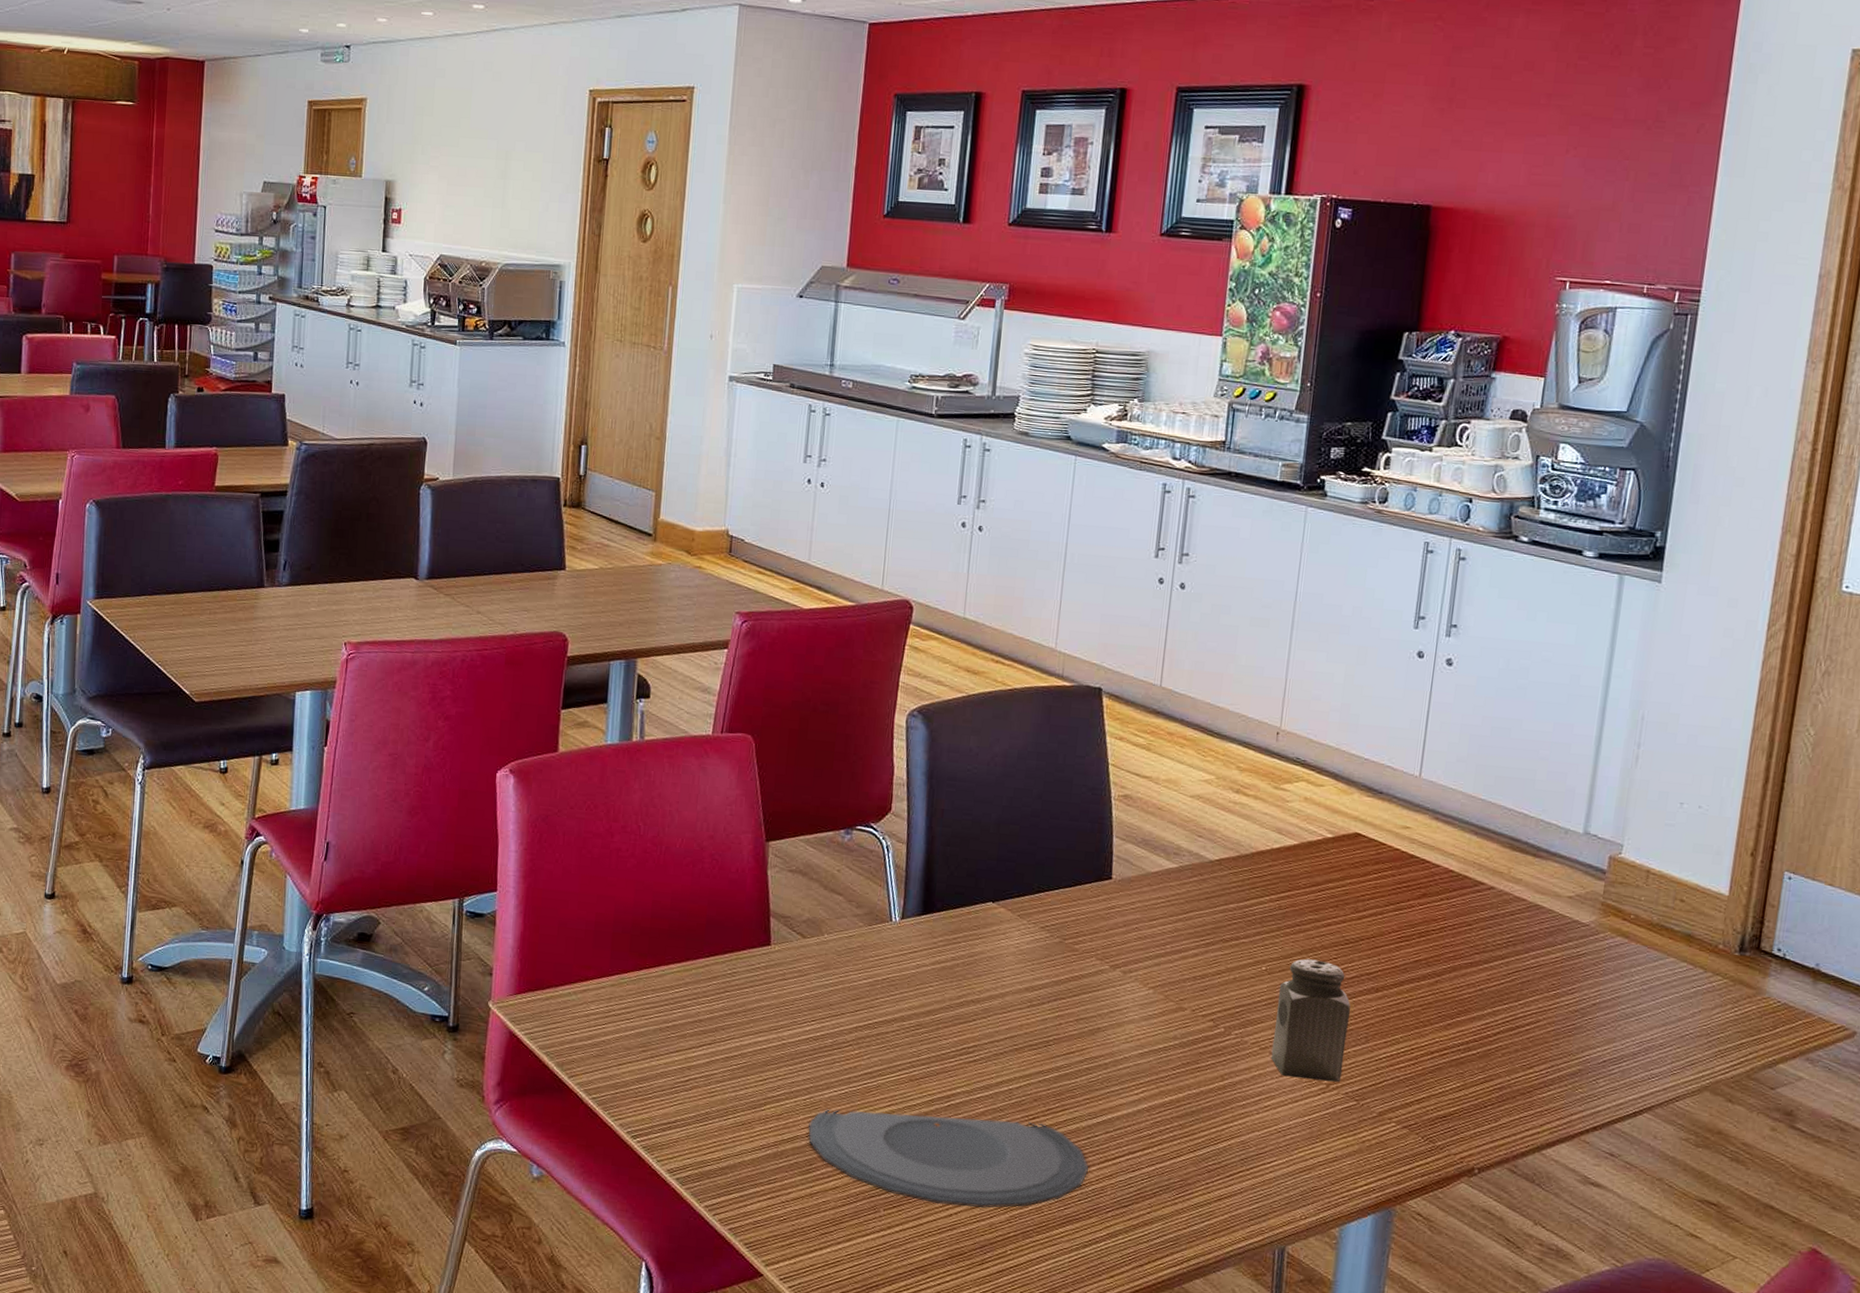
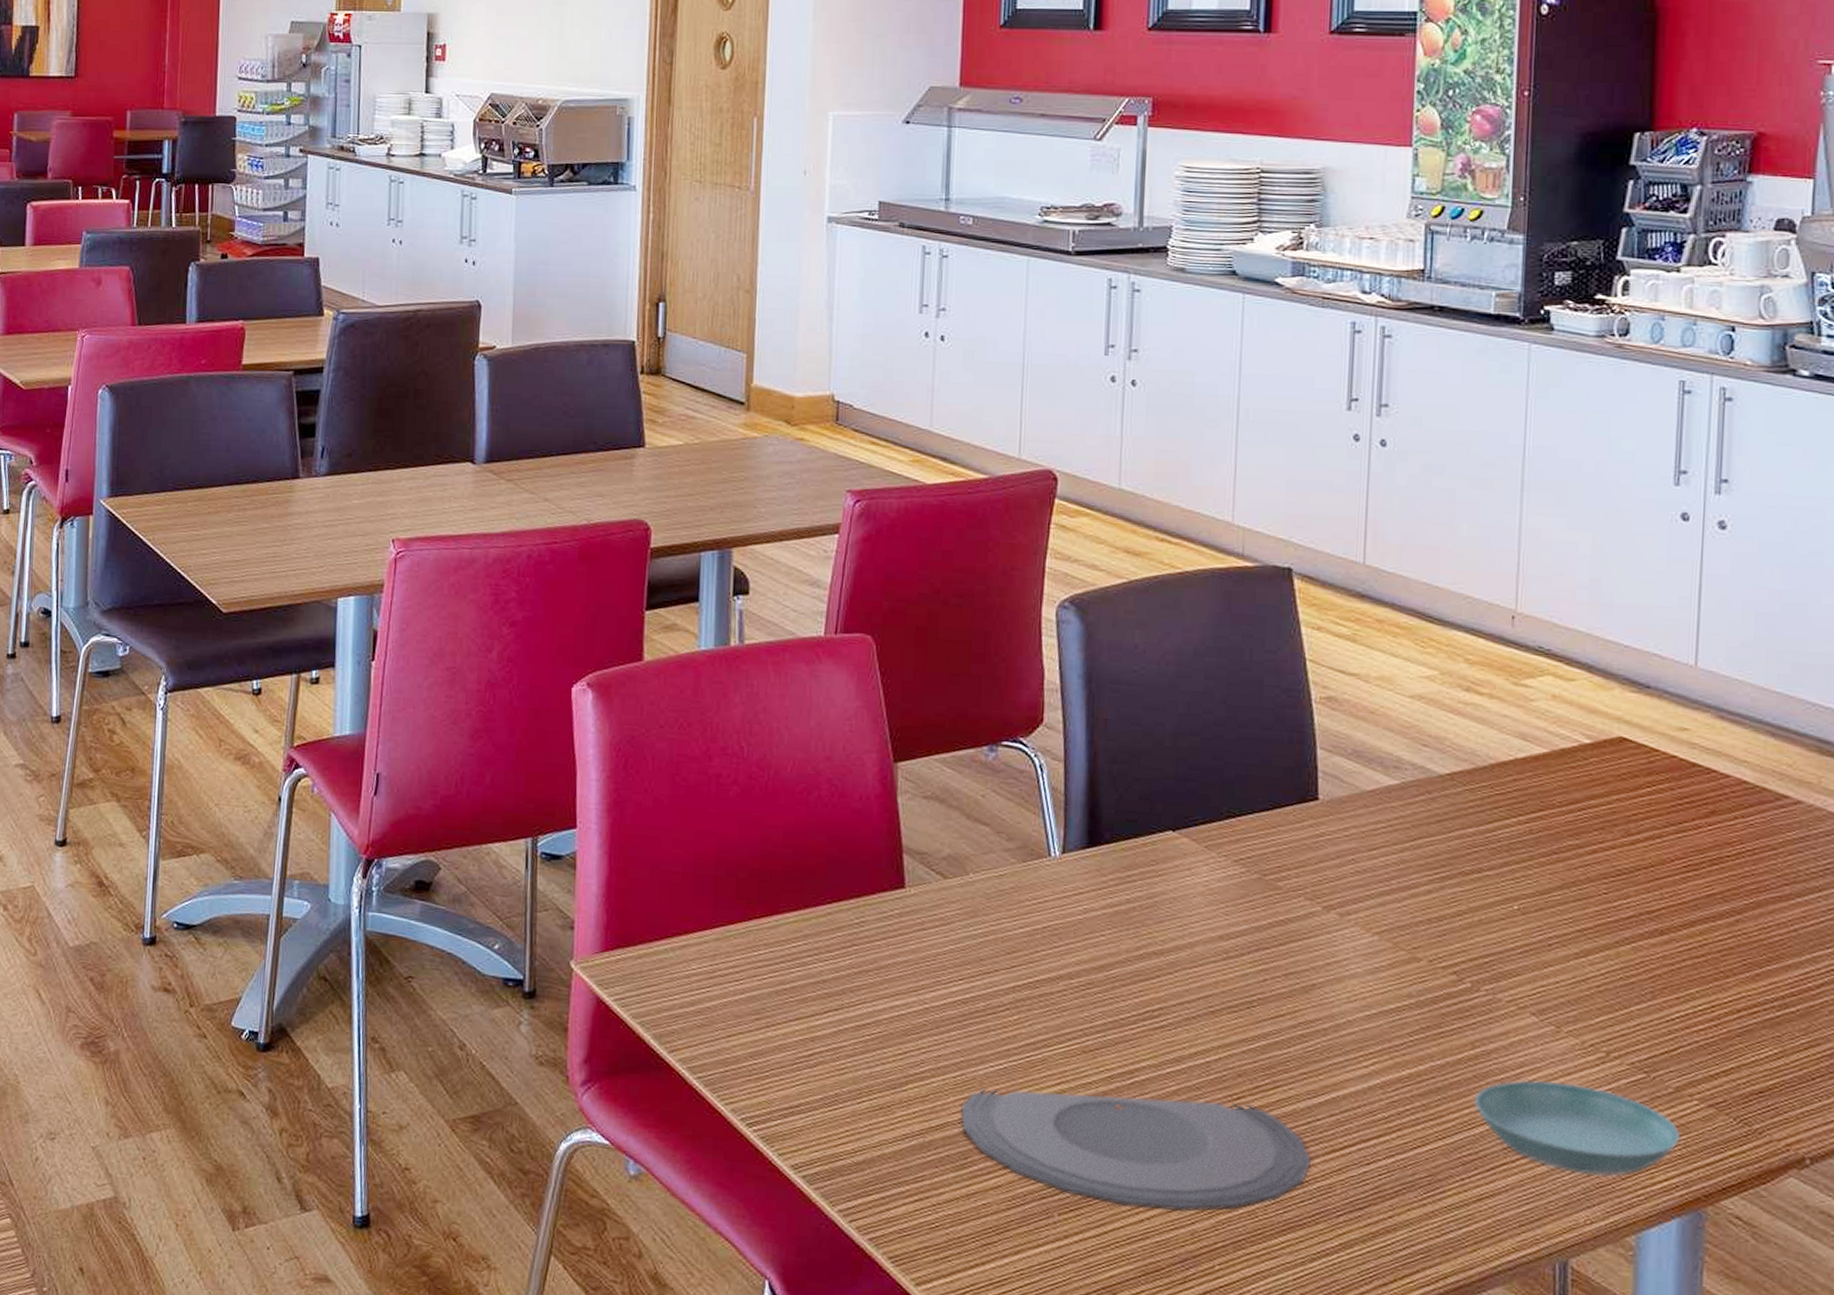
saucer: none [1221,1106,1380,1182] -> present [1475,1080,1681,1177]
salt shaker: present [1271,959,1351,1083] -> none [1532,894,1629,1050]

